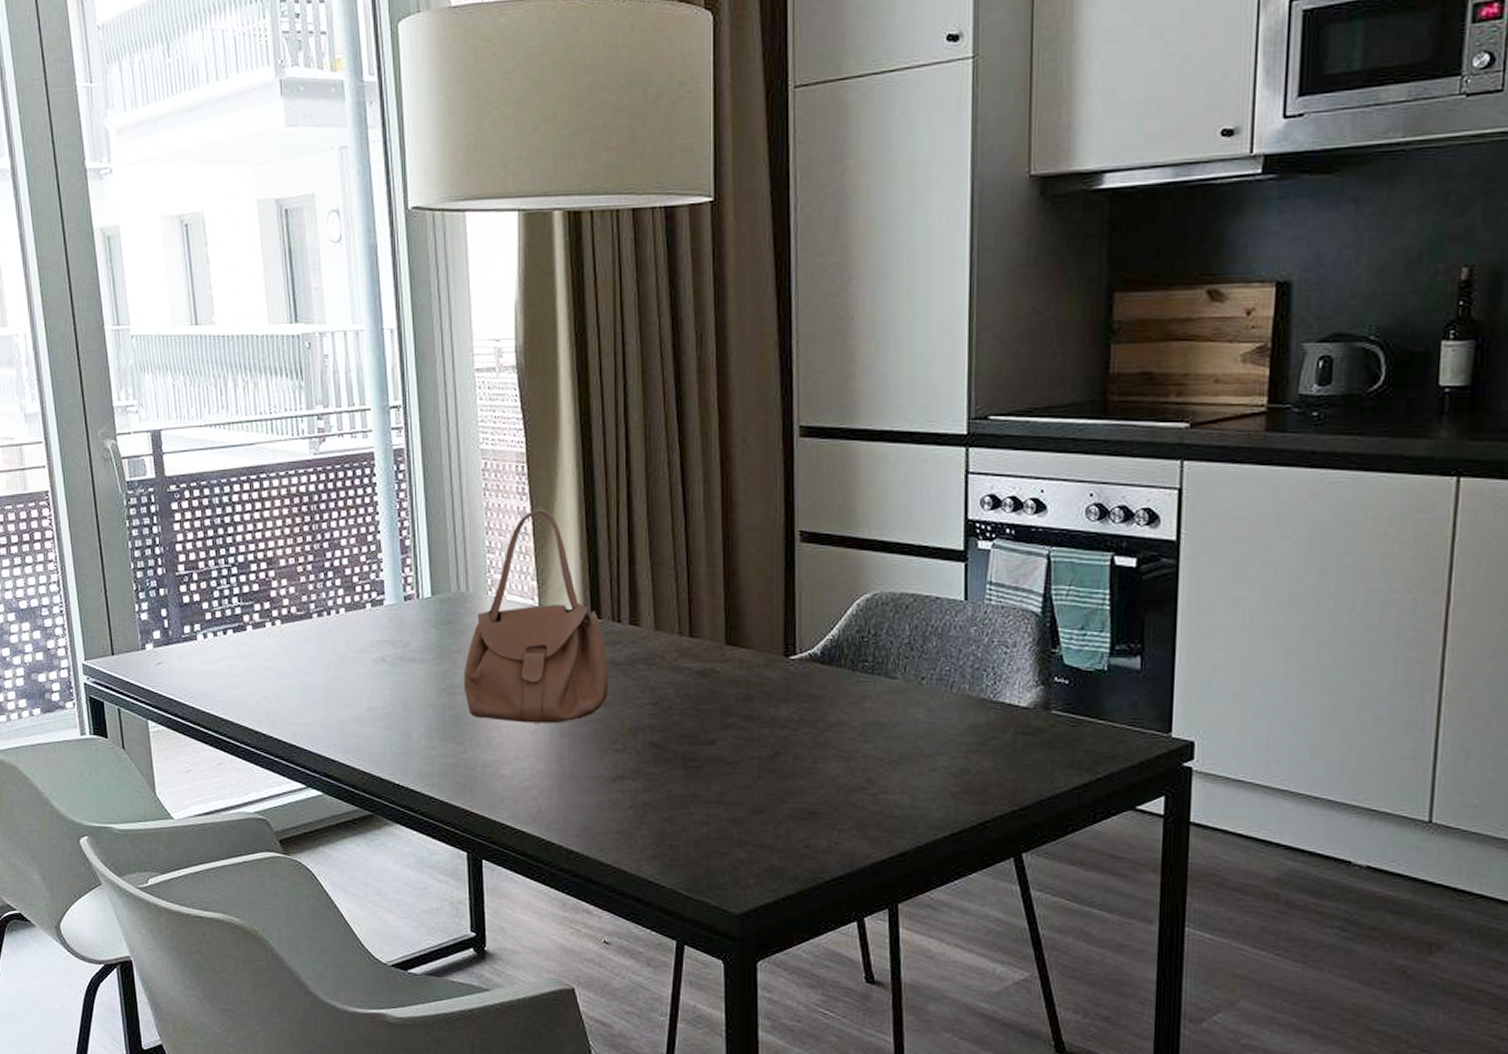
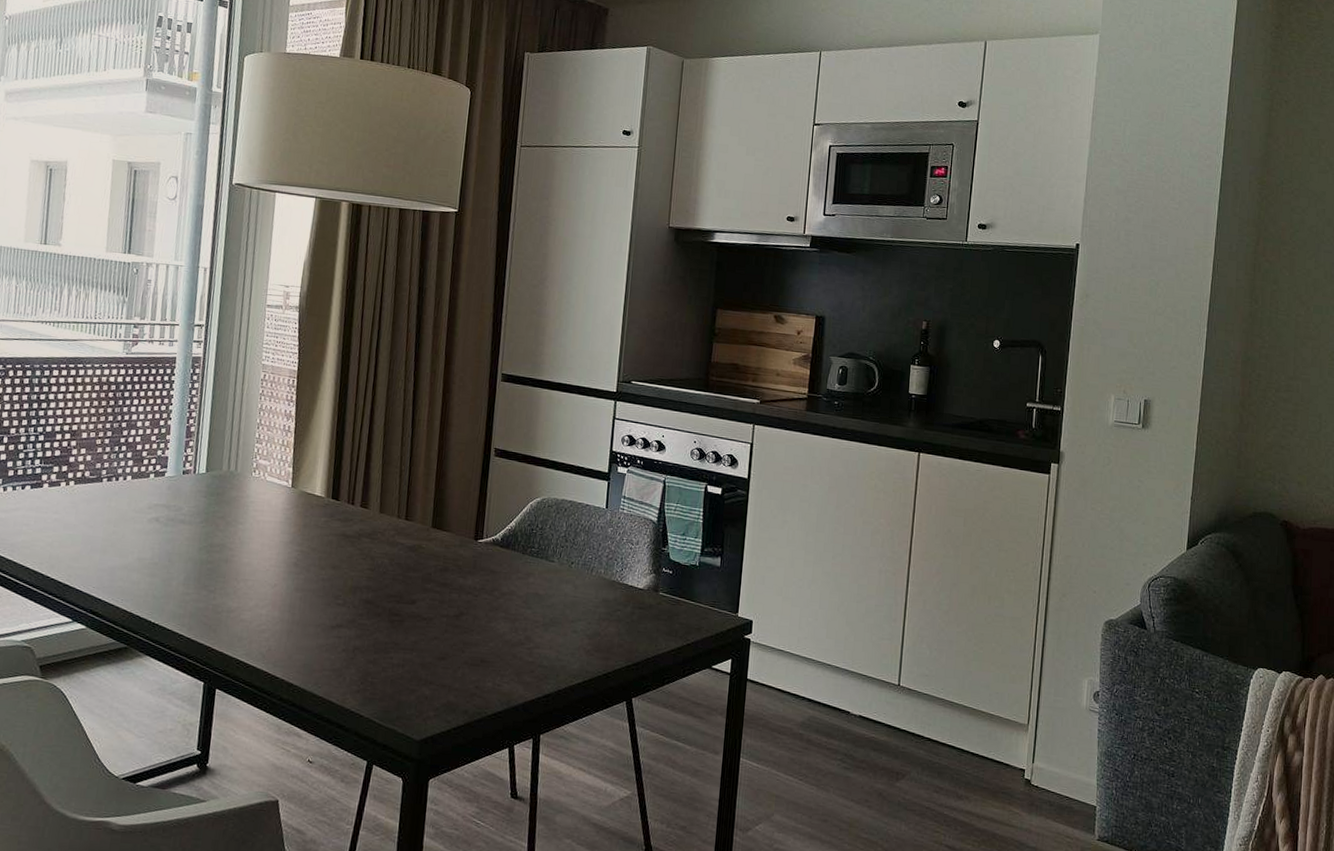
handbag: present [463,508,608,724] -> none [221,413,341,580]

